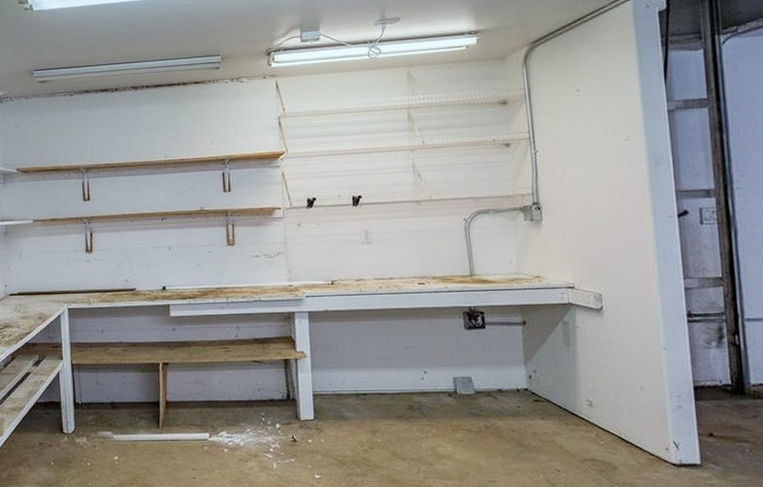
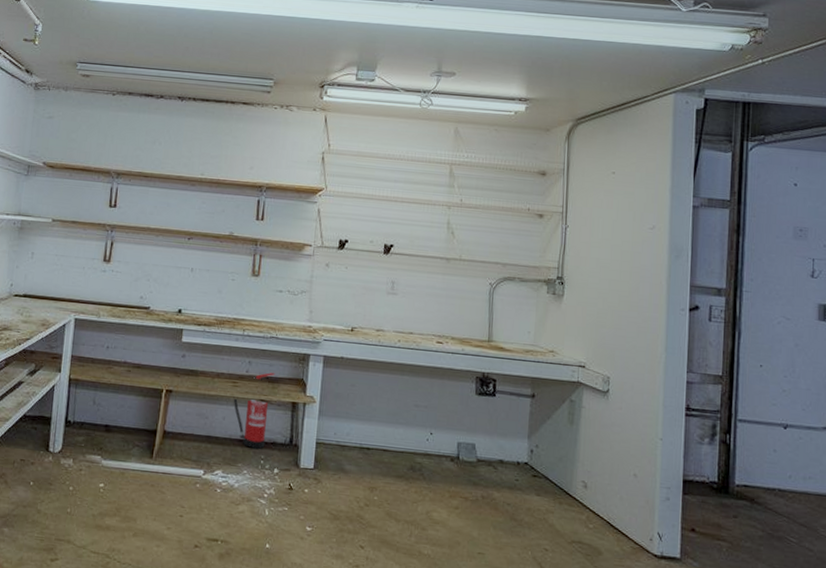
fire extinguisher: none [227,334,264,408] -> present [233,372,275,450]

